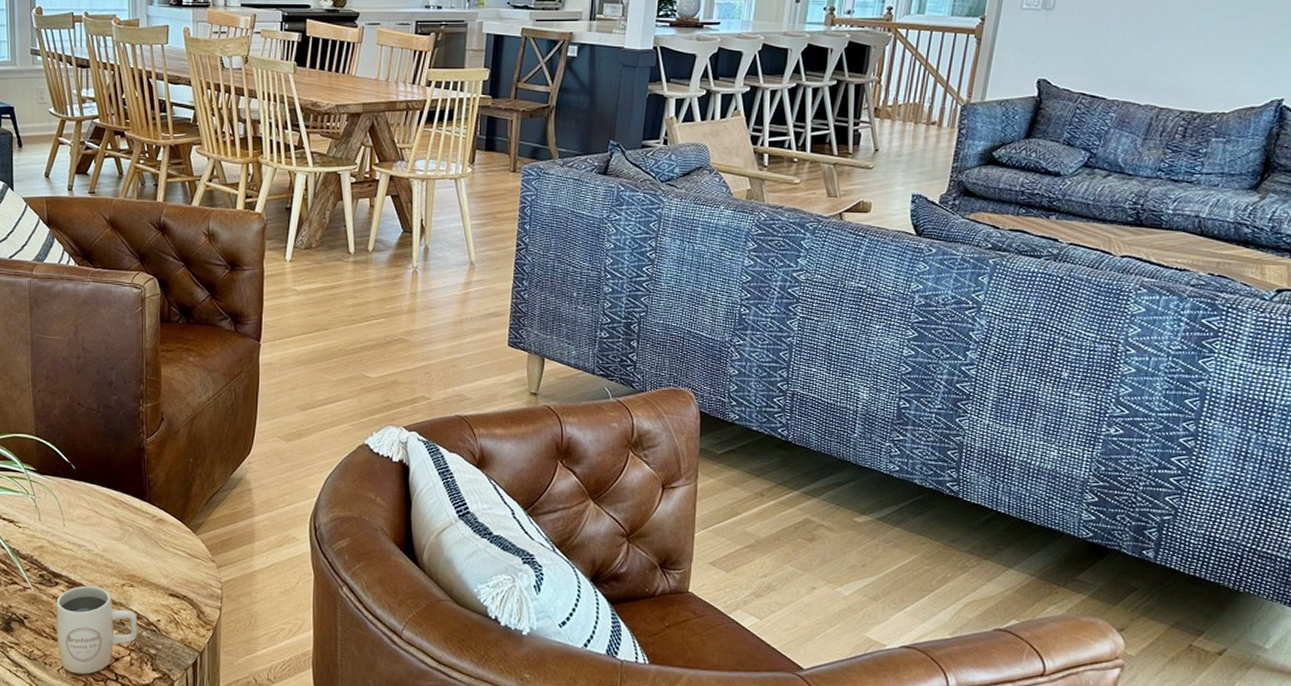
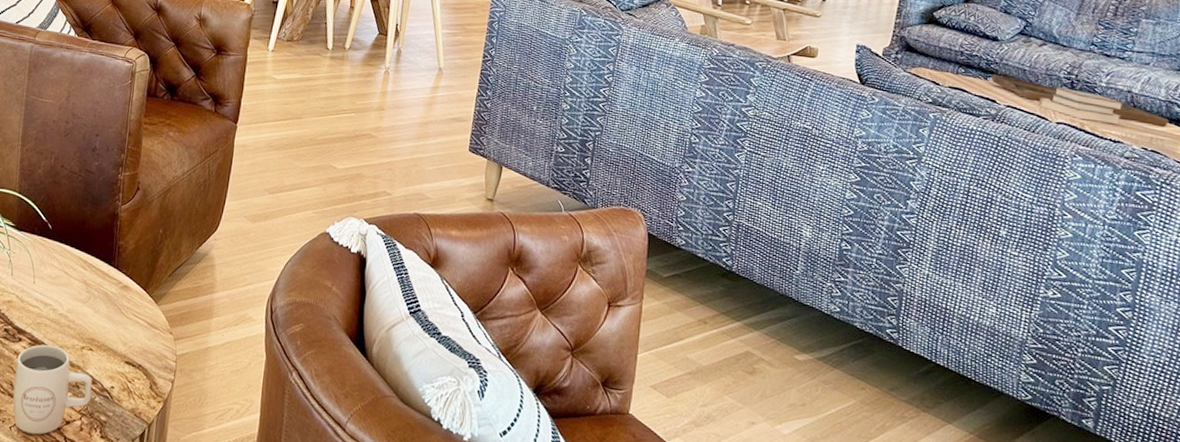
decorative tray: none [1054,211,1237,251] -> present [991,74,1169,128]
books: none [1102,219,1191,251] -> present [1038,87,1123,124]

